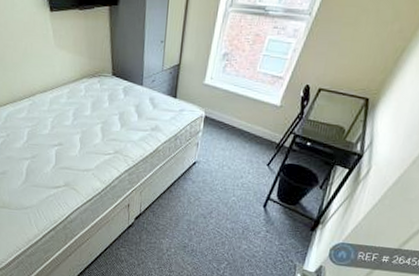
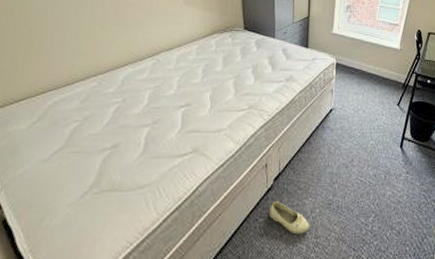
shoe: none [129,237,165,267] -> present [269,201,309,235]

